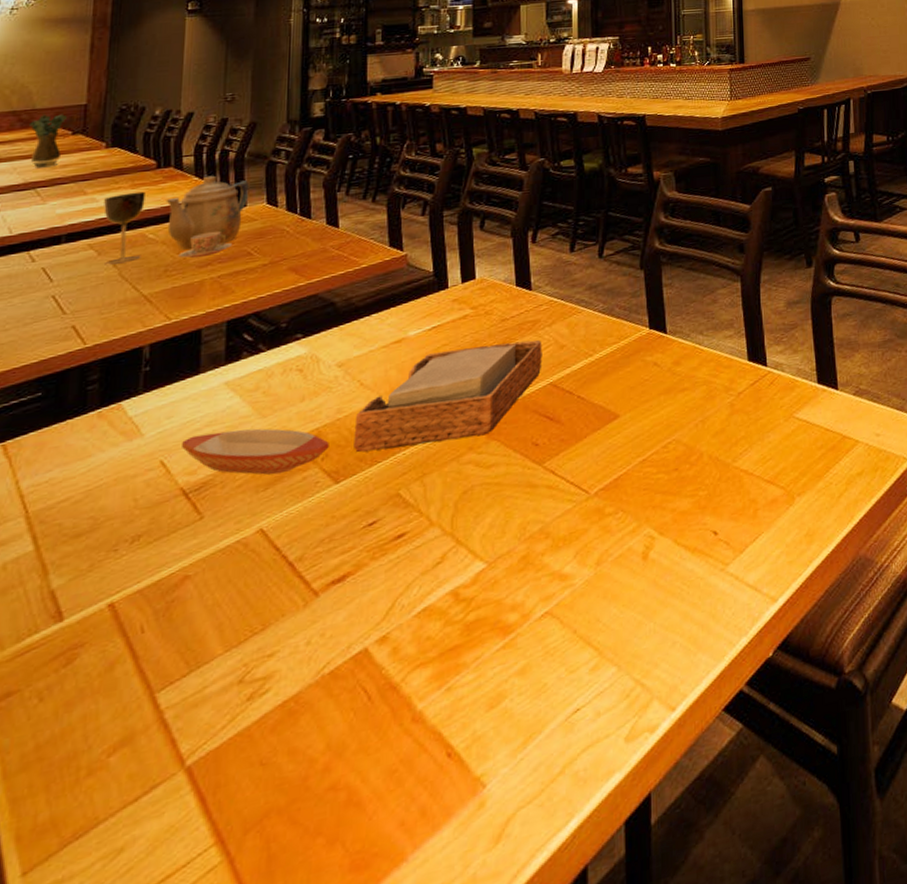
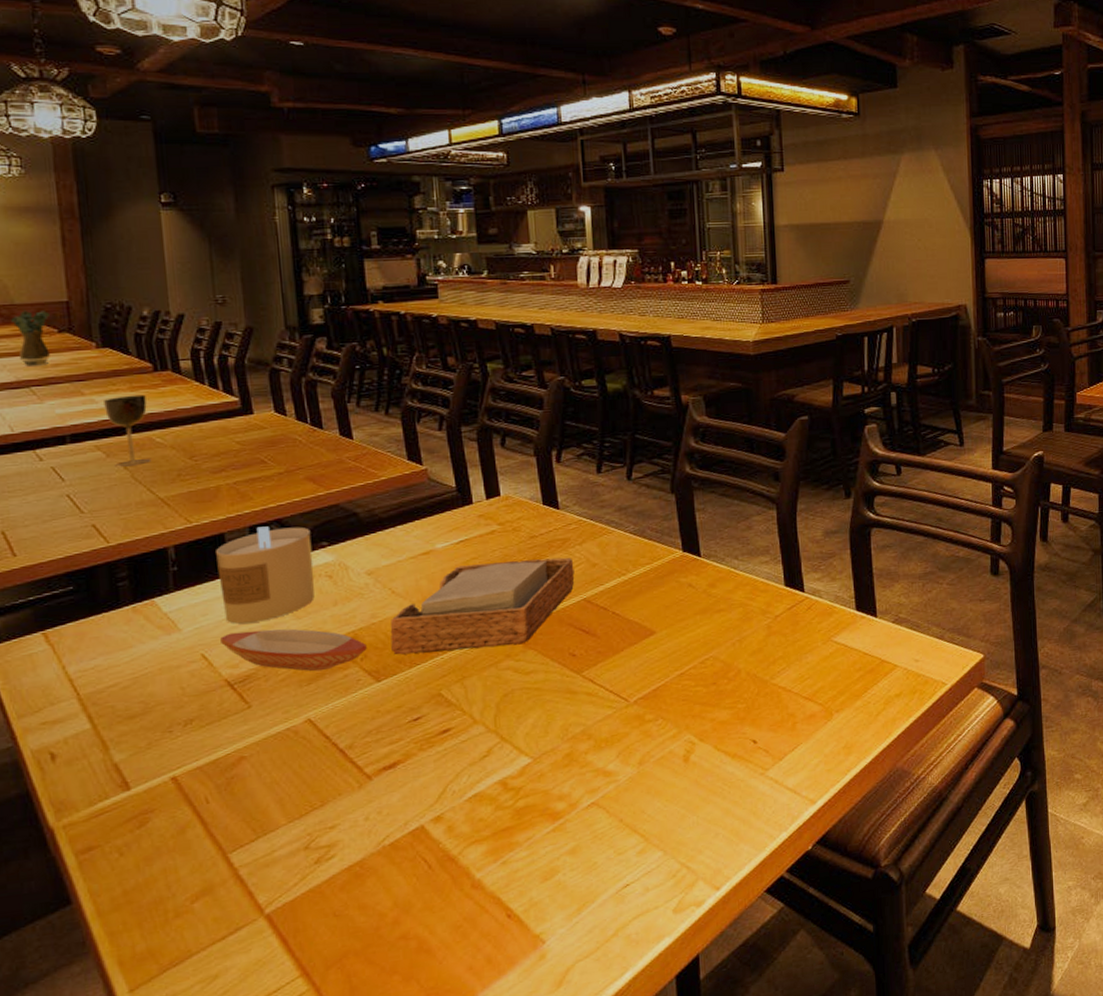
teapot: present [166,175,248,251] -> none [168,381,254,456]
teacup: present [178,231,233,259] -> none [190,437,245,464]
candle: none [189,319,287,426] -> present [216,526,315,624]

